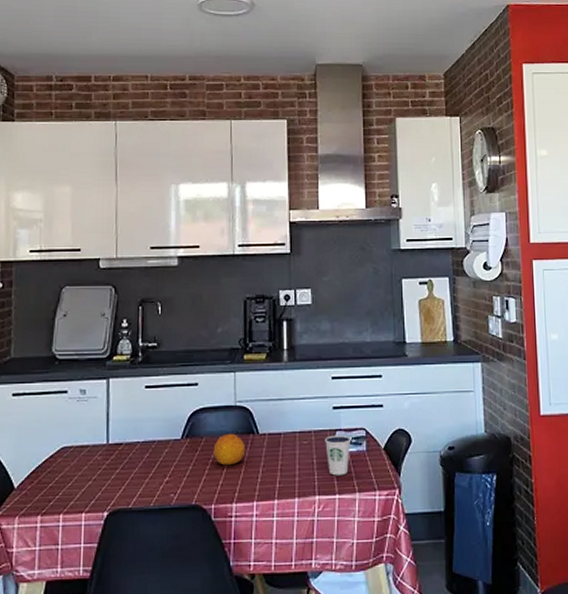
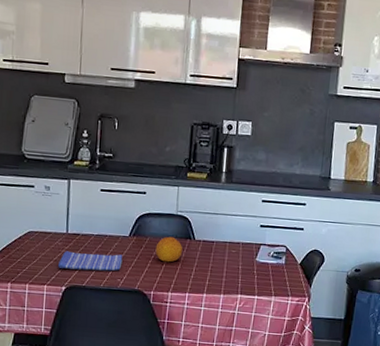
dish towel: none [97,463,175,489] -> present [57,251,123,271]
dixie cup: present [325,435,352,476] -> none [250,248,273,281]

